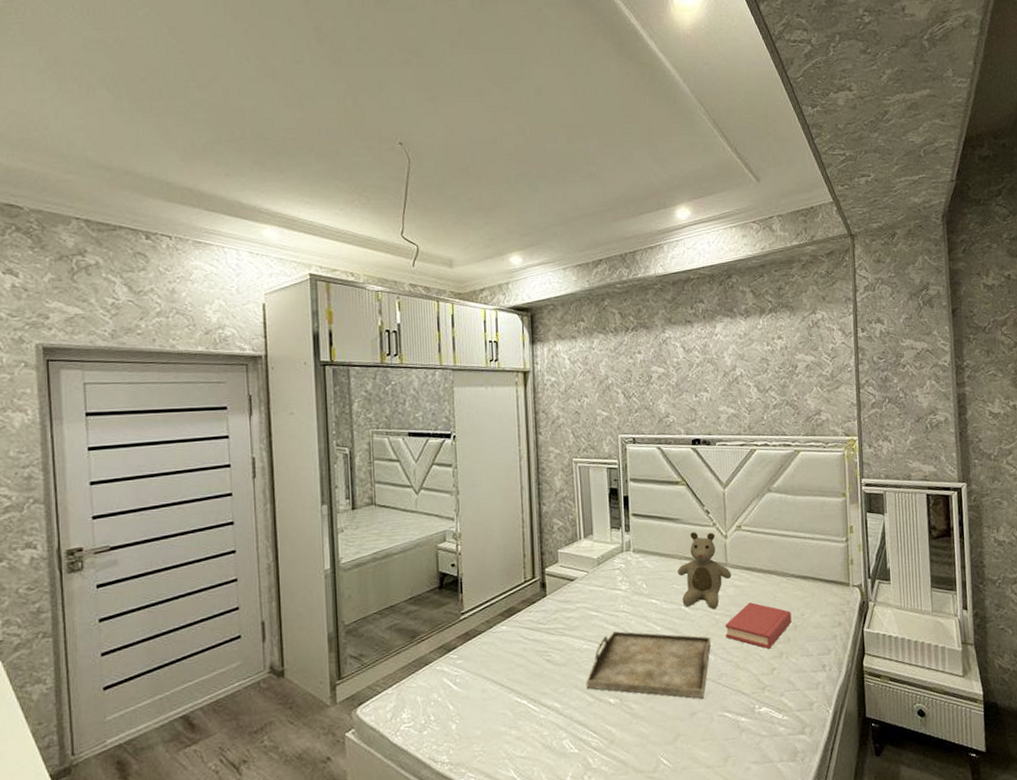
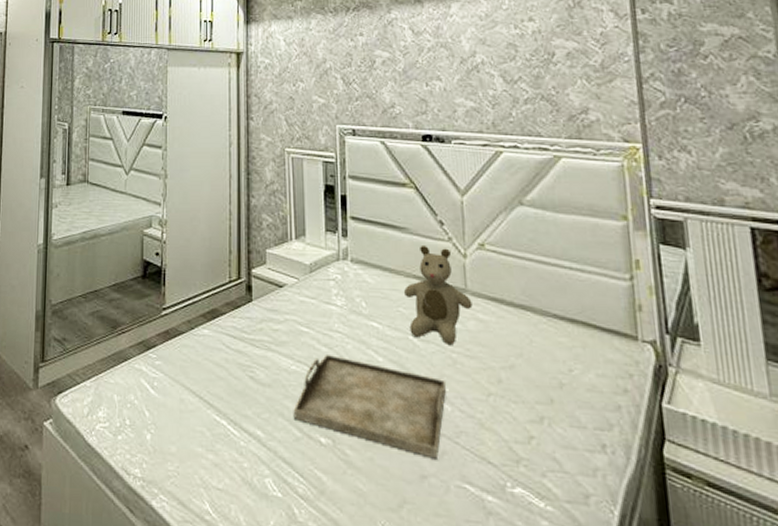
hardback book: present [725,602,792,649] -> none [464,343,555,409]

